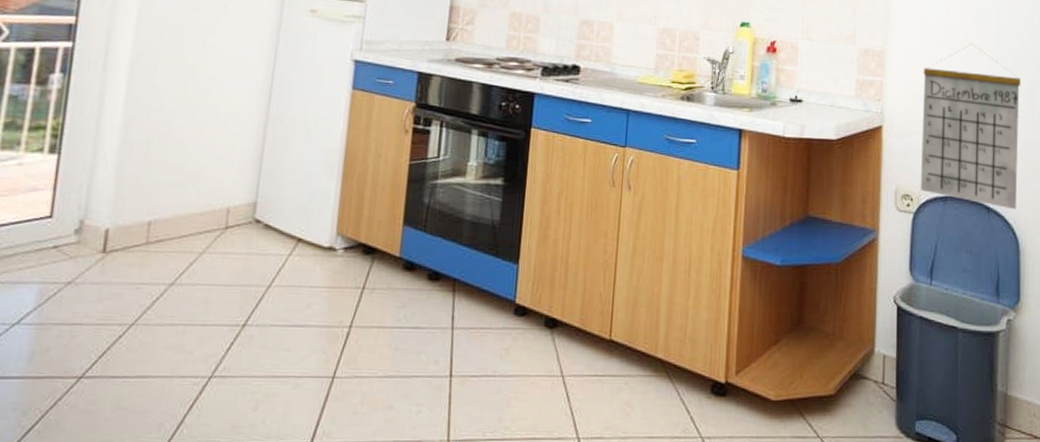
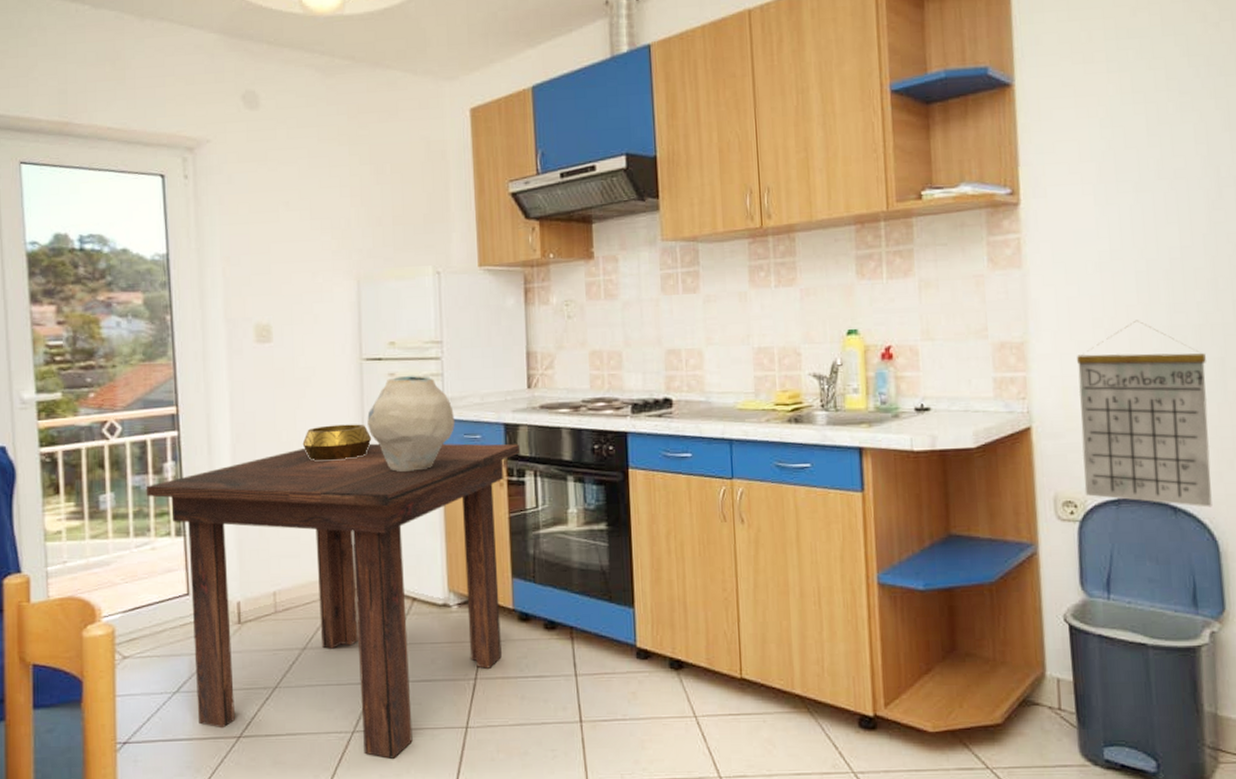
dining table: none [23,74,431,408] -> present [146,443,521,759]
decorative bowl: none [207,54,283,91] -> present [302,424,372,461]
vase: none [280,13,370,110] -> present [367,375,456,473]

